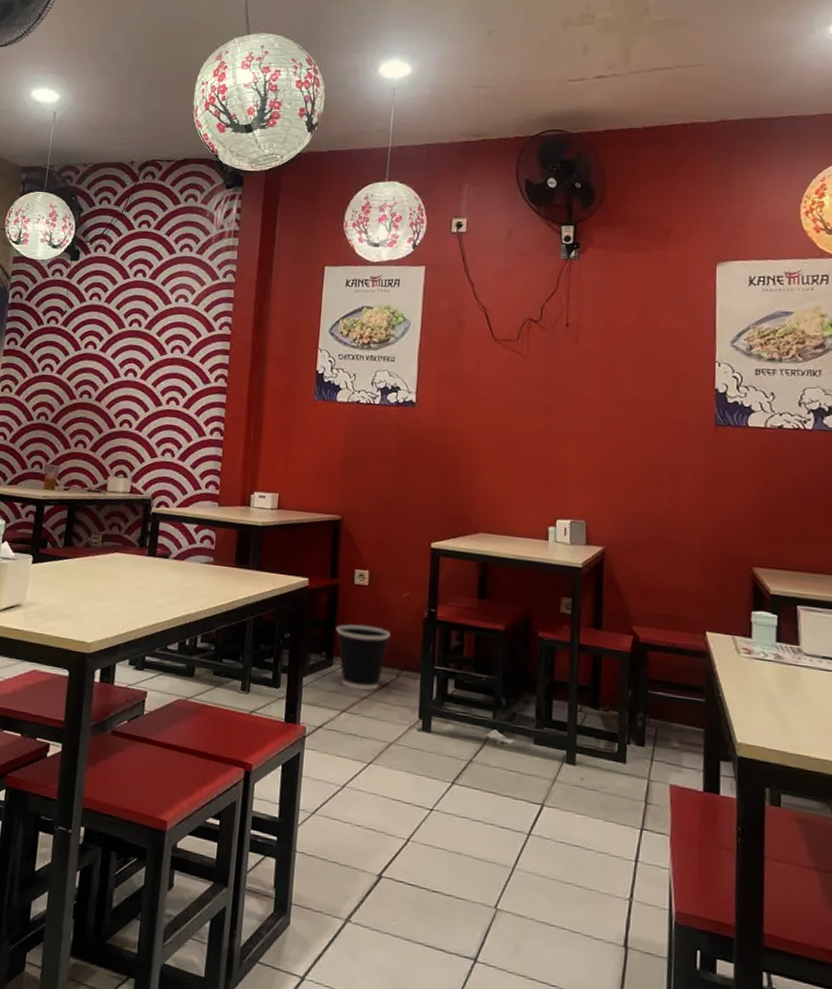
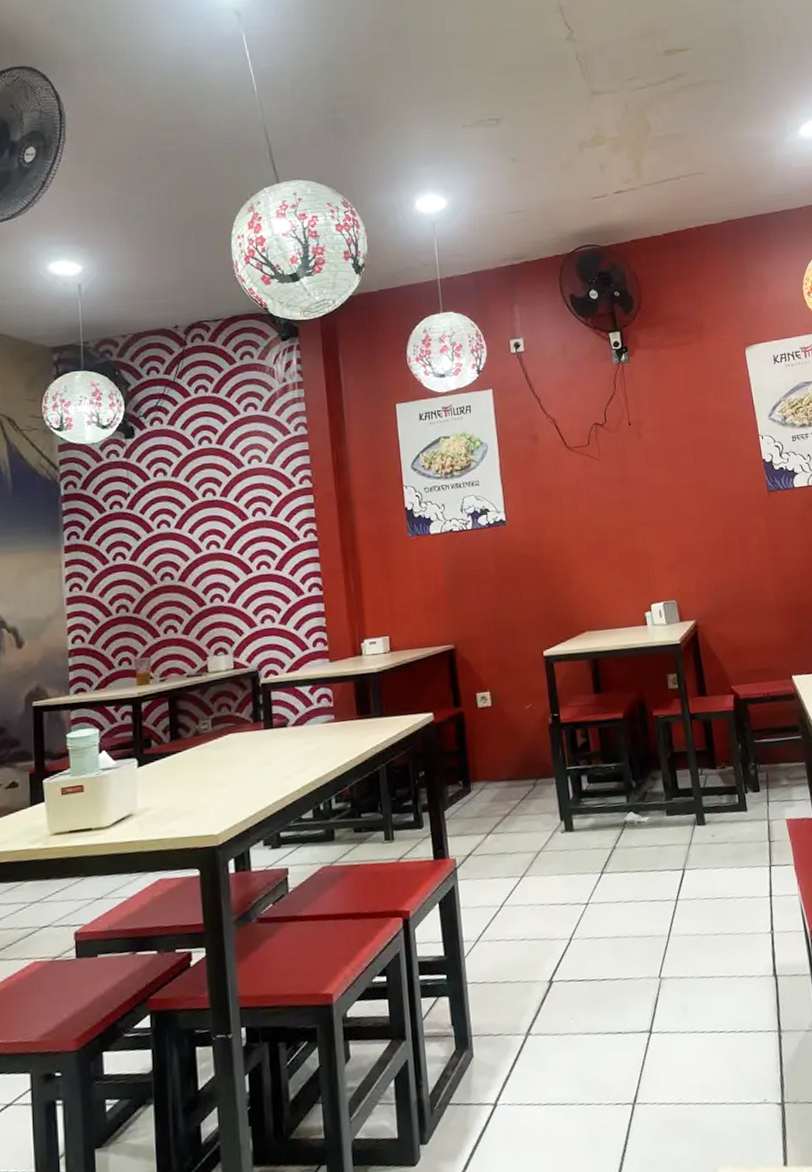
wastebasket: present [336,623,391,691] -> none [468,743,521,810]

